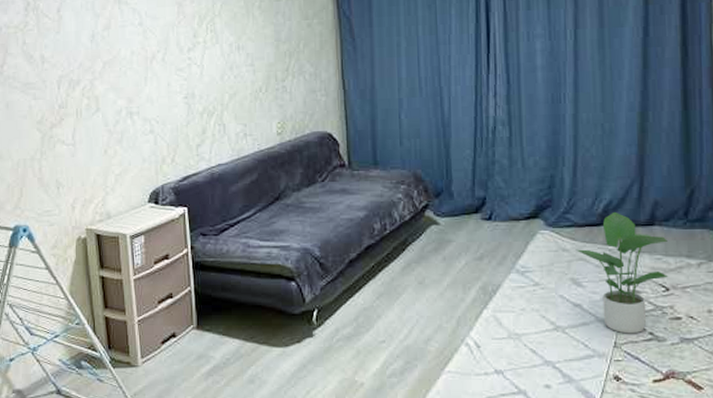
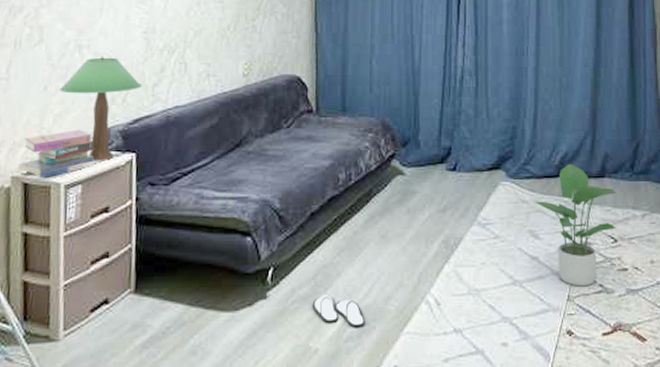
books: none [90,187,153,230] -> present [18,129,94,179]
table lamp: none [118,121,187,215] -> present [60,56,142,161]
slippers: none [355,335,407,366] -> present [312,295,365,328]

